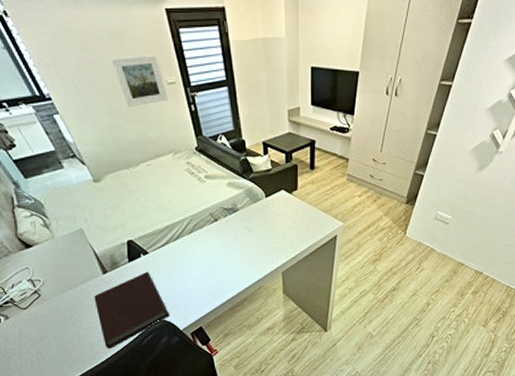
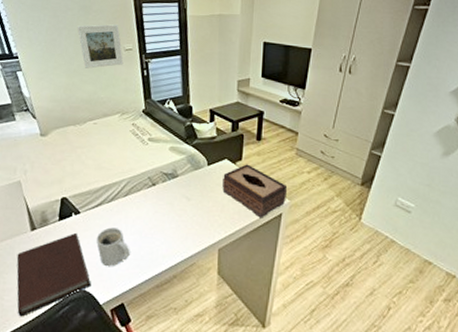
mug: none [167,263,202,298] -> present [96,227,130,267]
tissue box: none [281,193,341,241] -> present [222,164,288,218]

